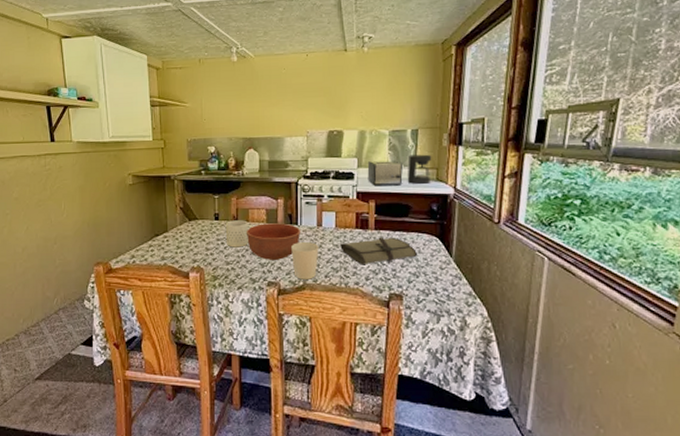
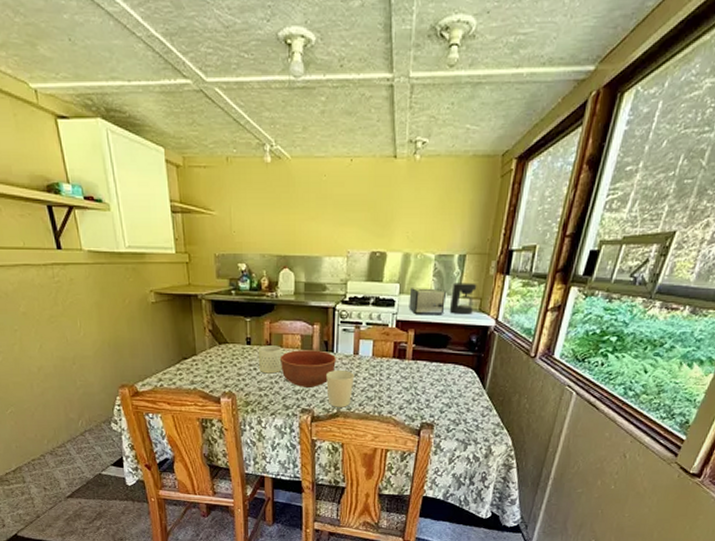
tool roll: present [340,237,417,264] -> none [376,367,452,394]

